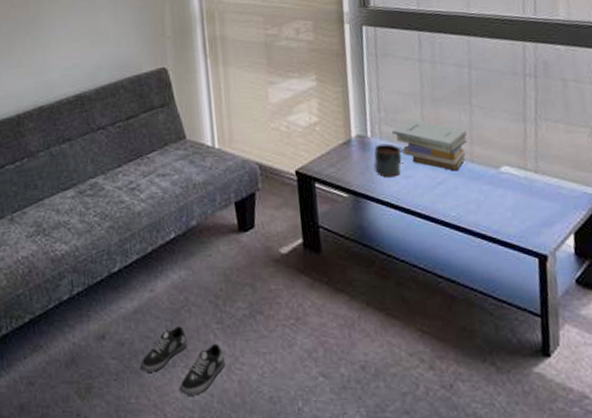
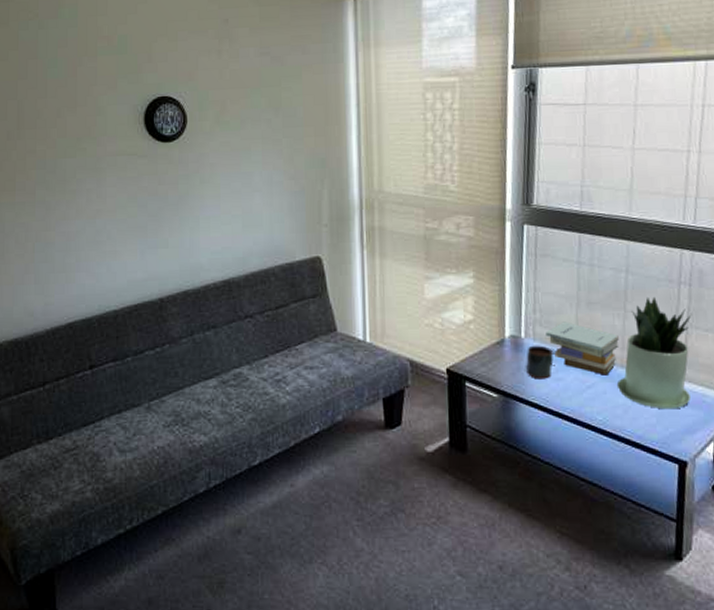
shoe: present [141,326,226,396] -> none [277,522,363,592]
planter: none [467,90,547,203] -> present [616,296,692,410]

